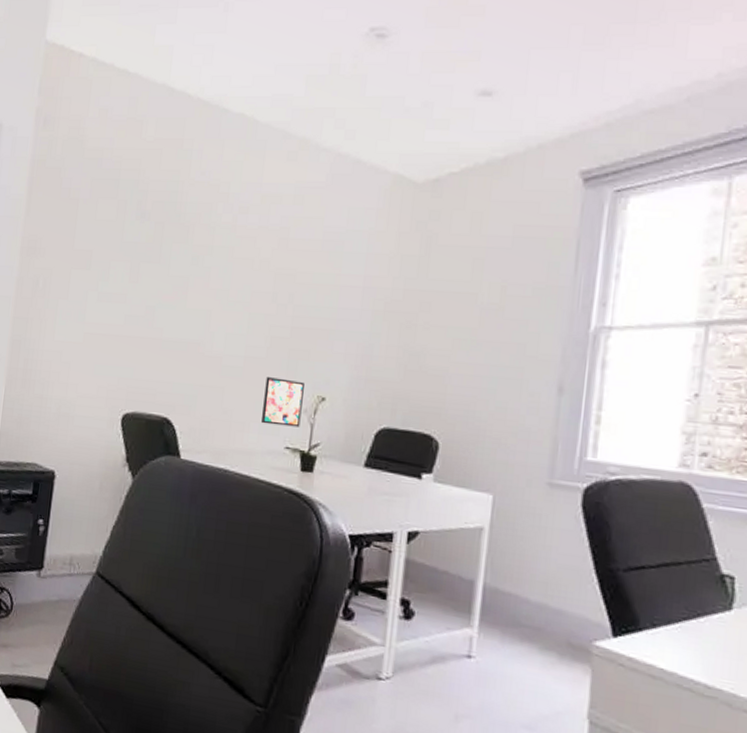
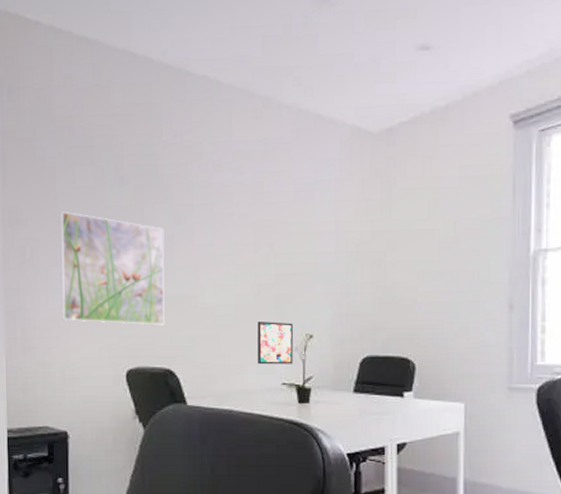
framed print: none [64,243,180,371] -> present [60,211,165,326]

